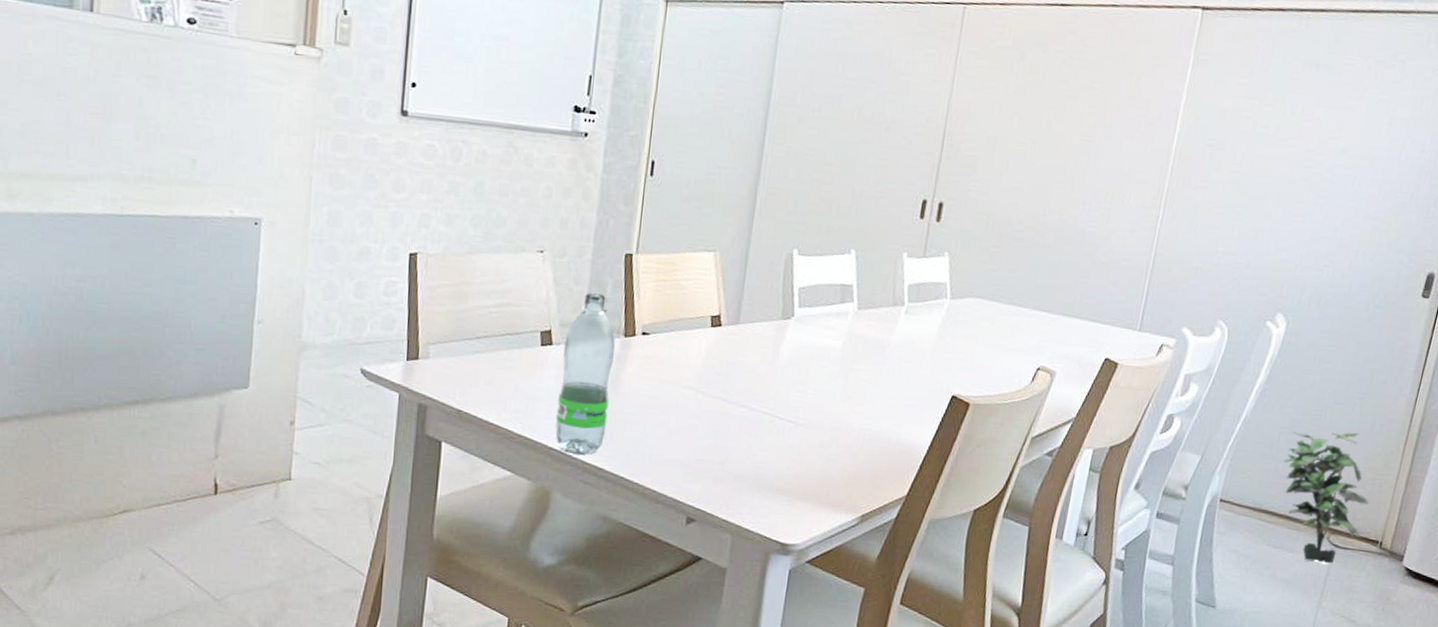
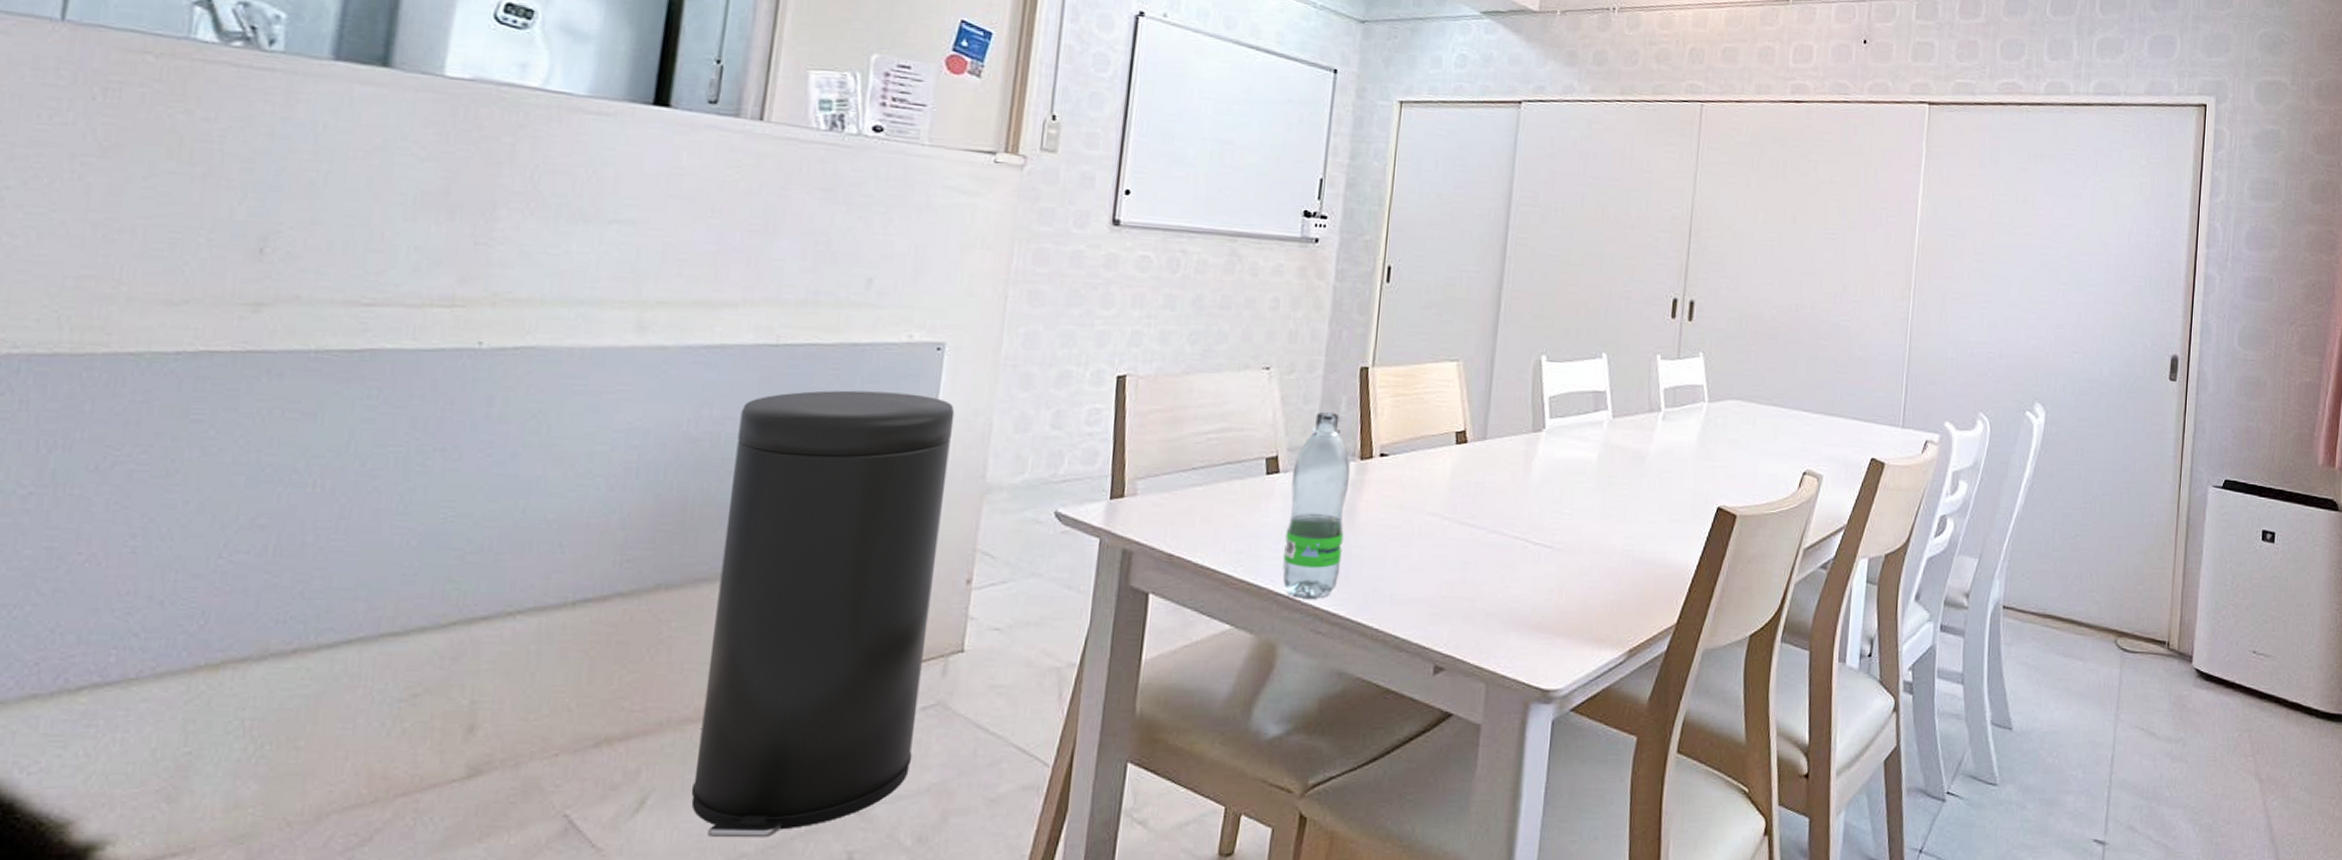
pedal bin: none [87,256,273,613] -> present [691,390,955,838]
potted plant: present [1283,431,1369,564] -> none [2060,524,2150,671]

